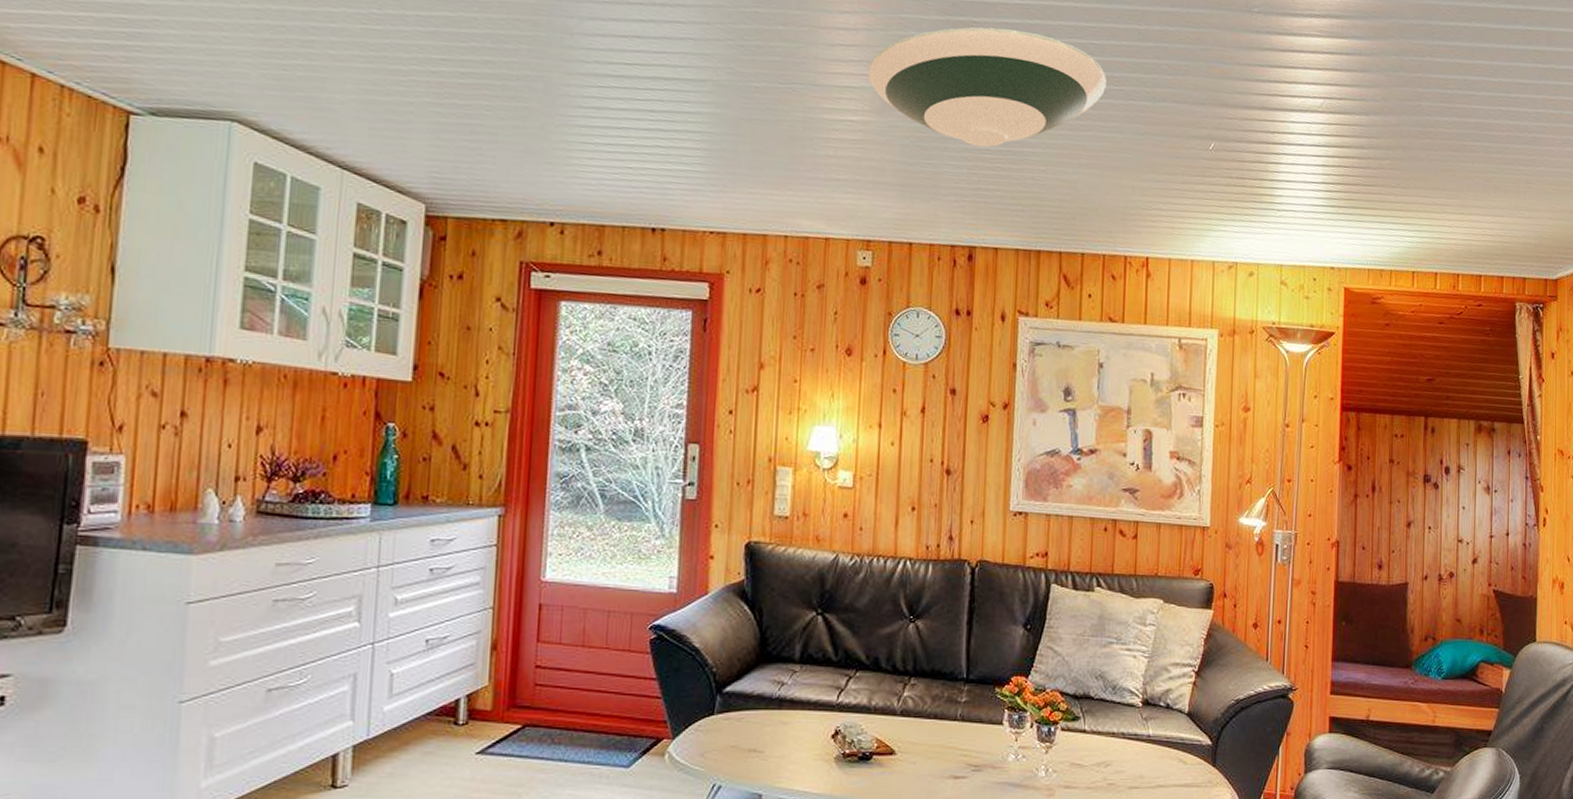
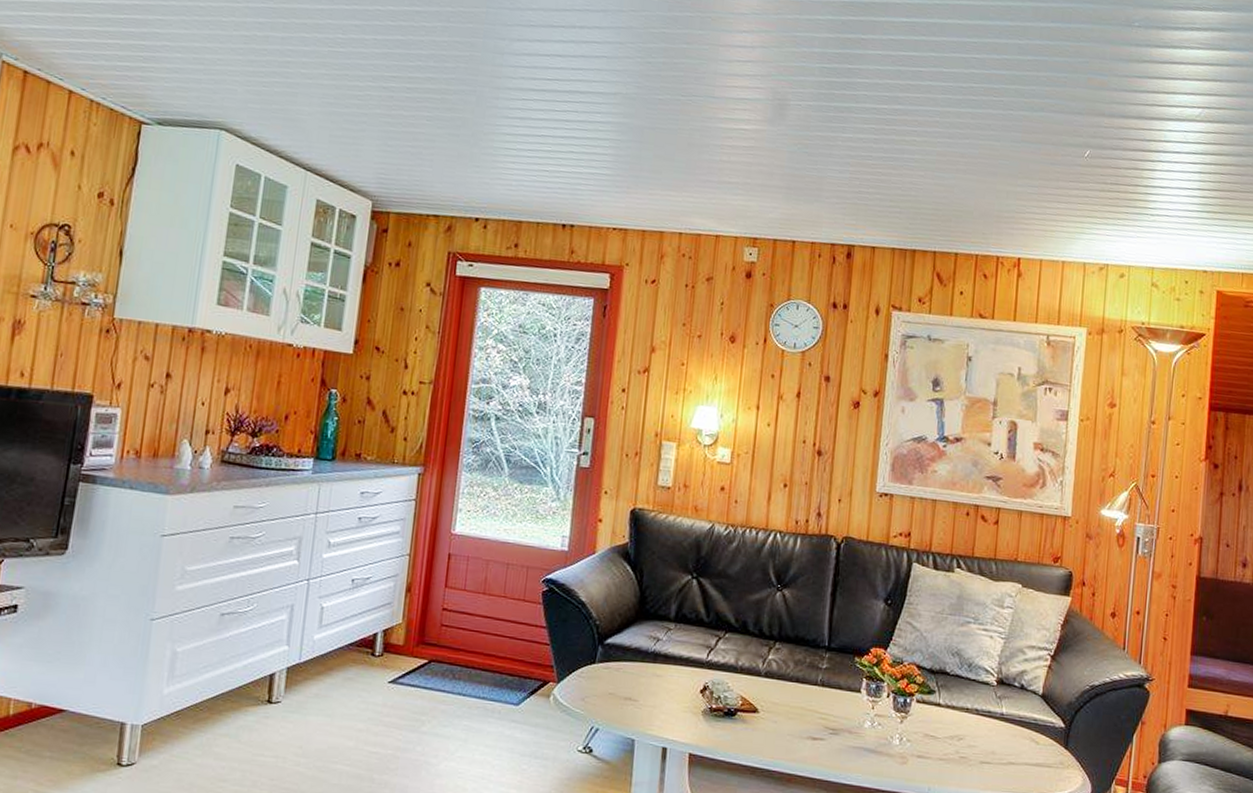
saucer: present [868,27,1107,147] -> none [762,44,986,154]

